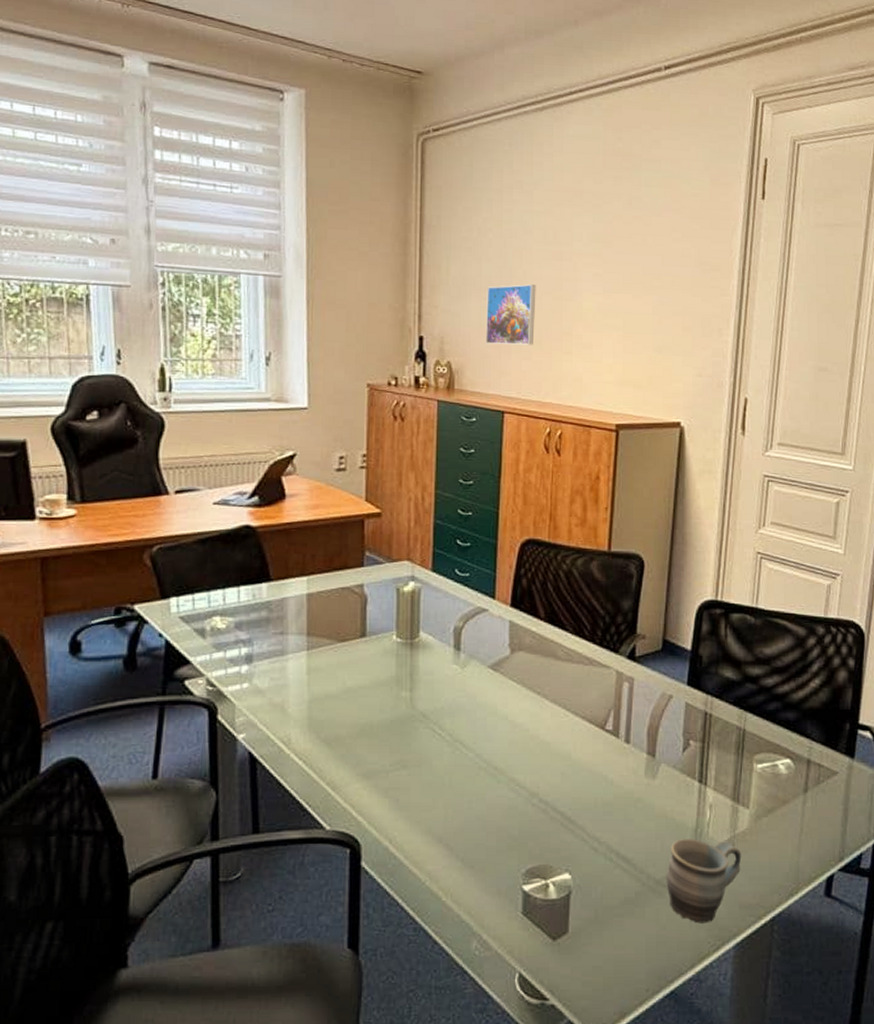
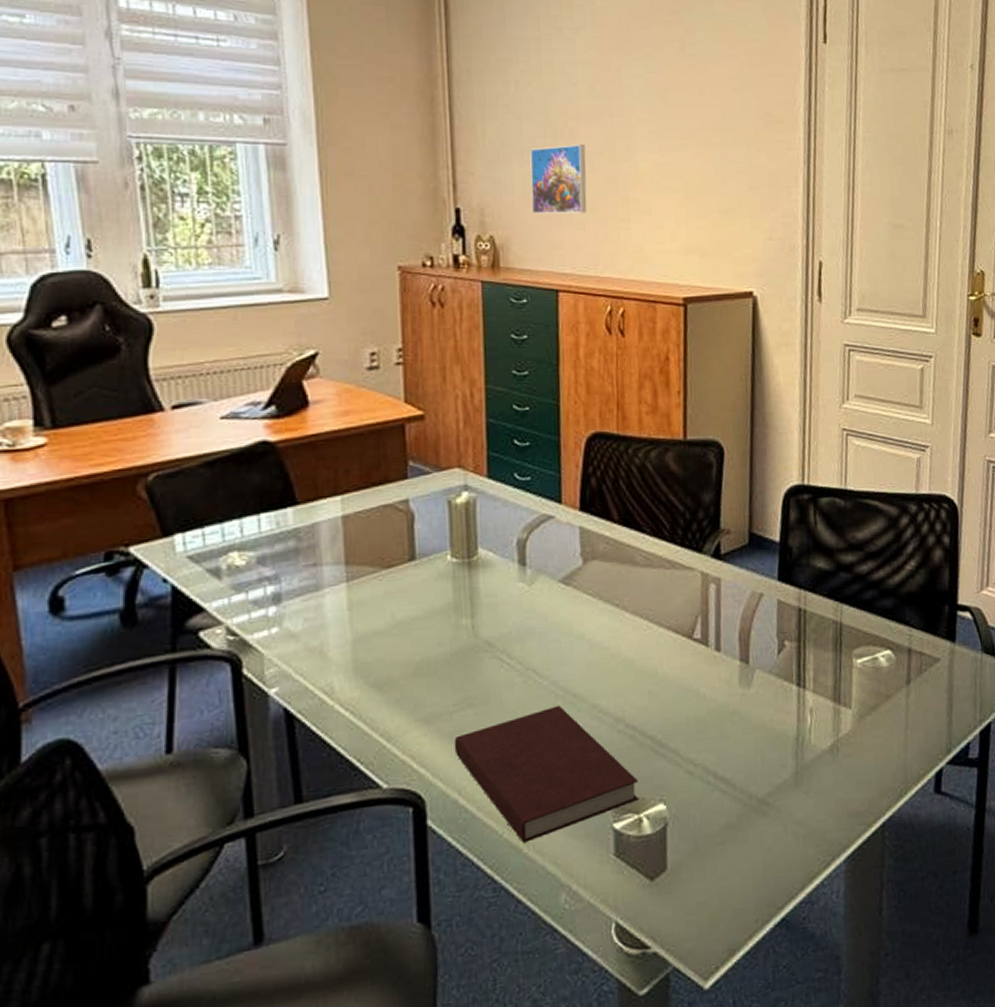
notebook: none [388,775,547,892] -> present [454,705,639,843]
mug: present [666,839,742,924] -> none [768,746,847,841]

